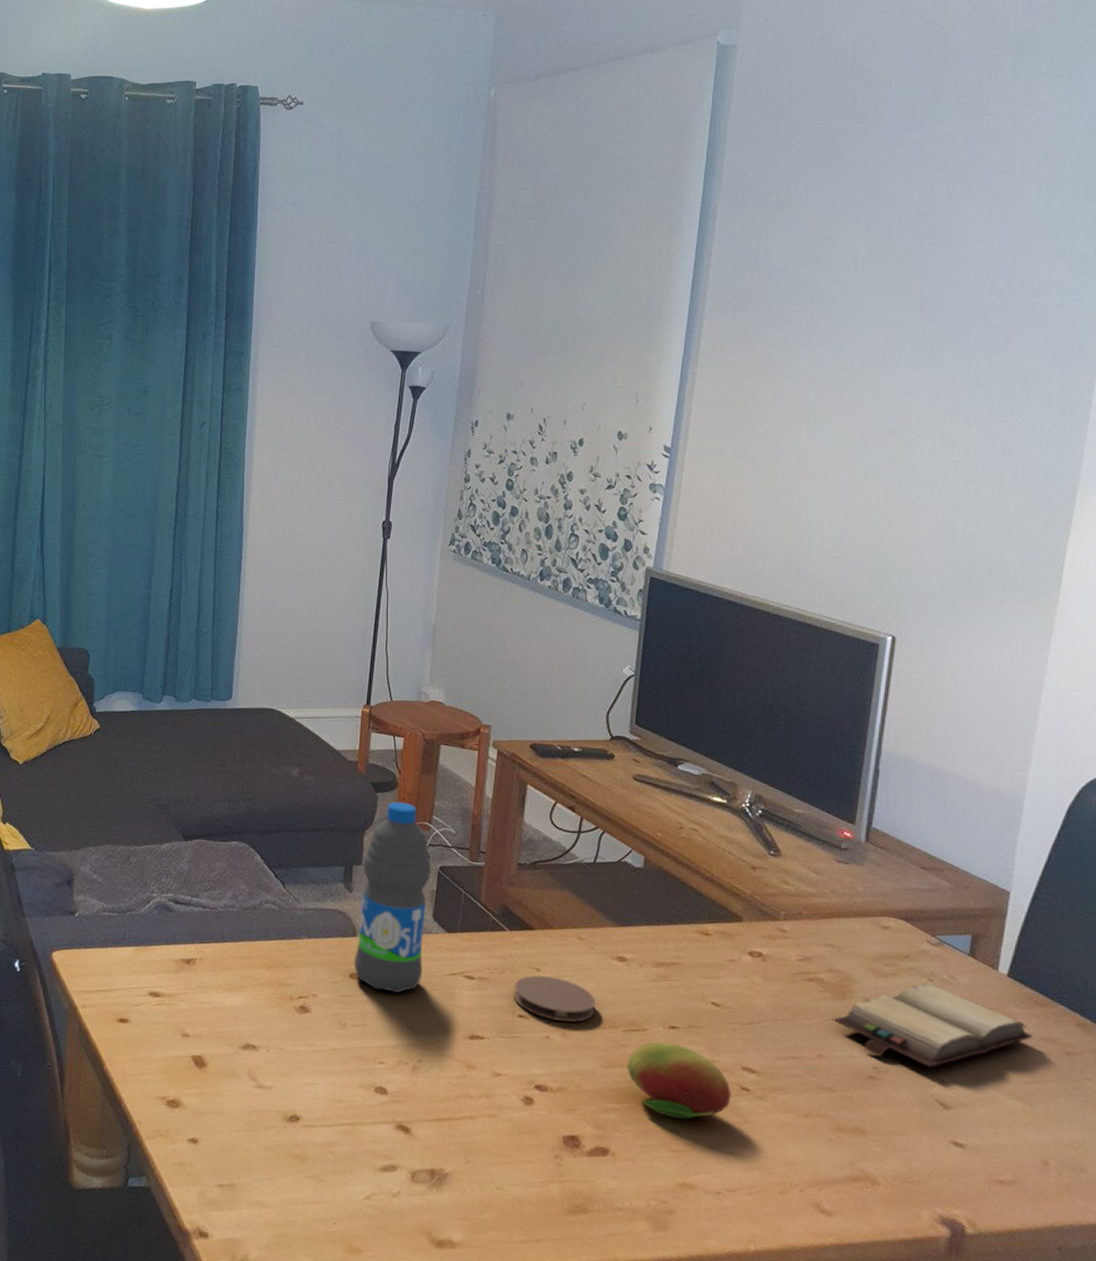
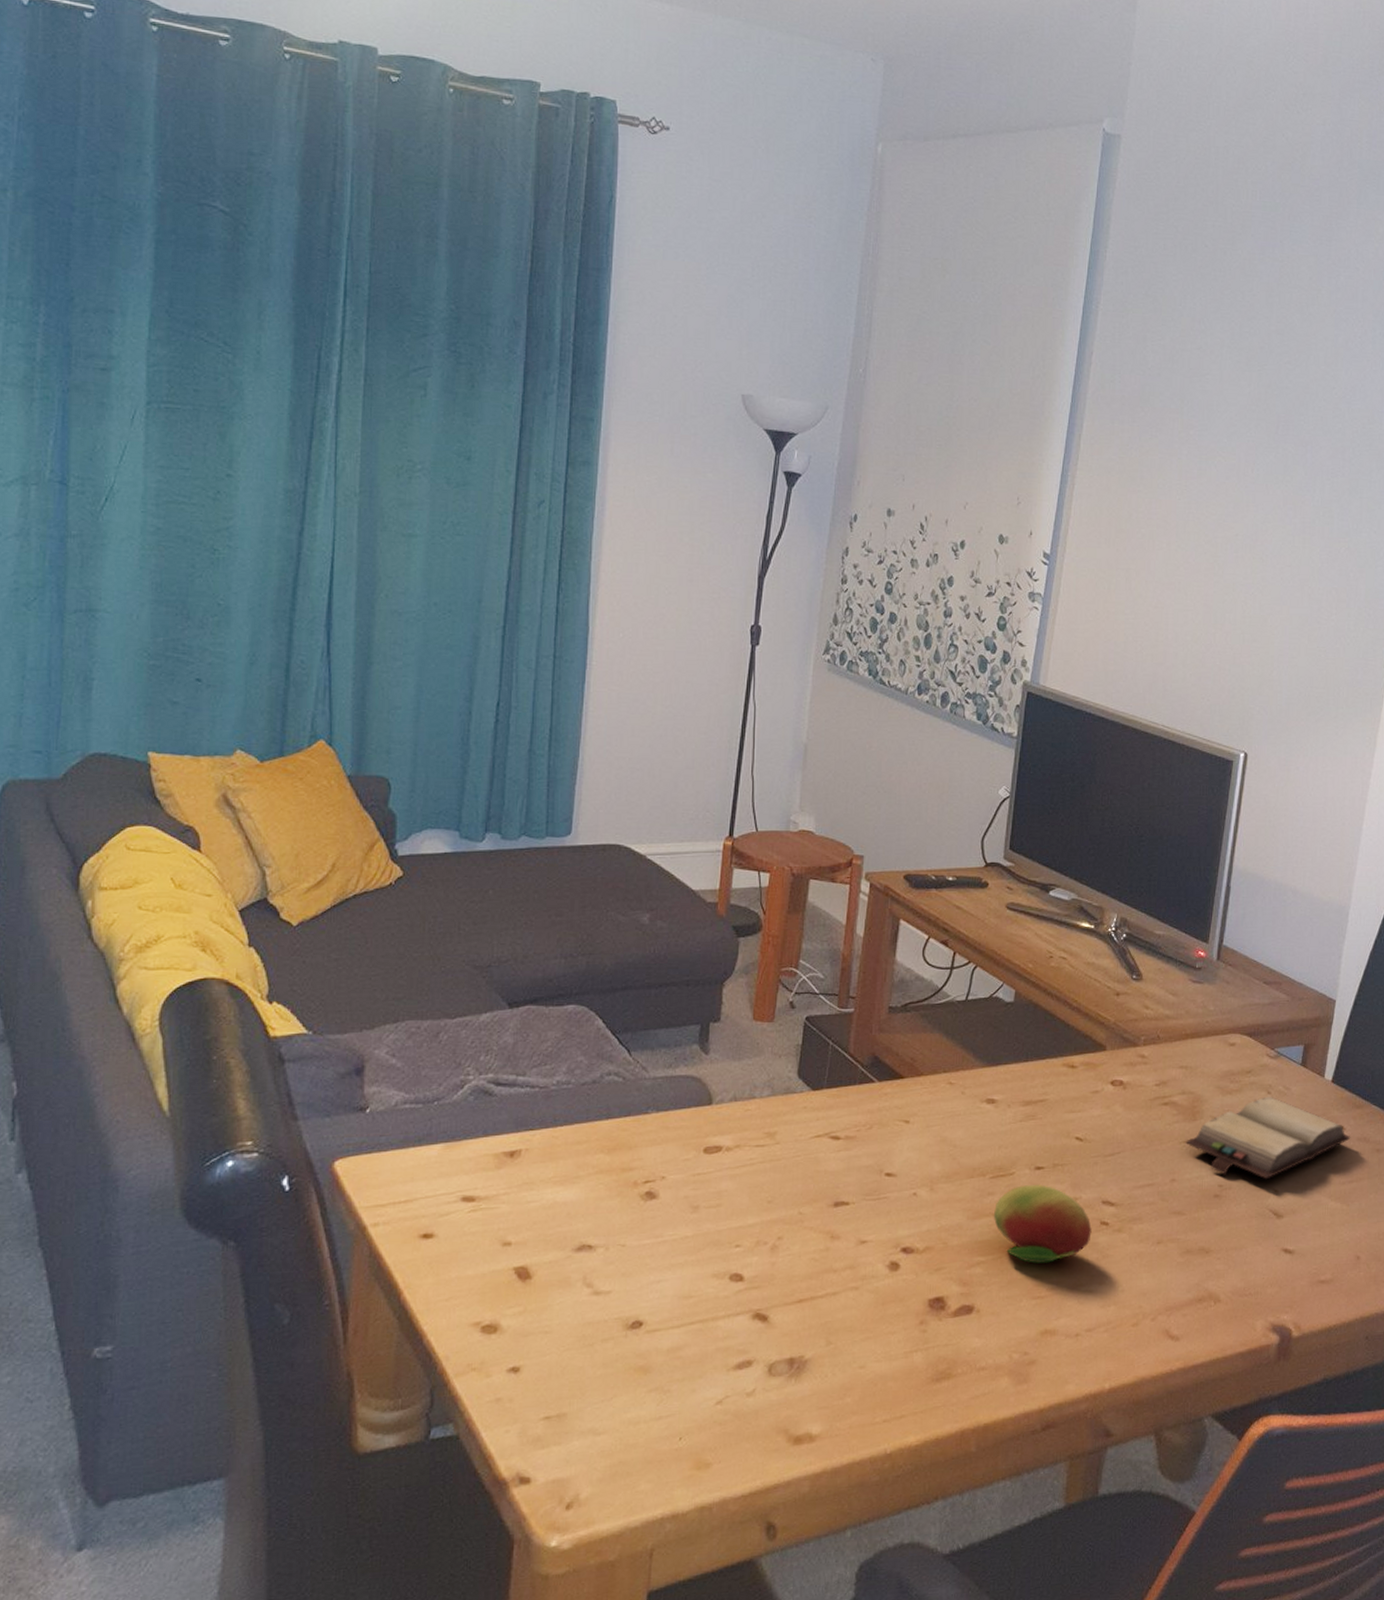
water bottle: present [354,802,431,993] -> none [708,946,796,1164]
coaster: present [514,975,595,1022] -> none [881,1127,964,1175]

